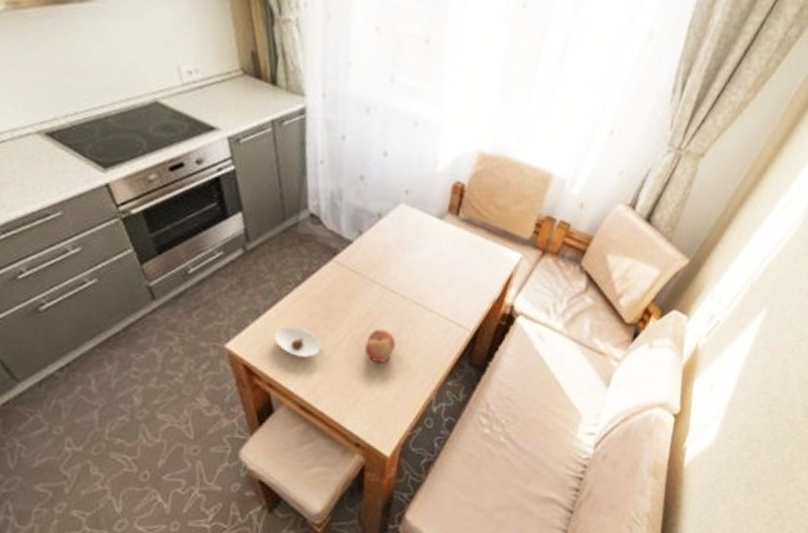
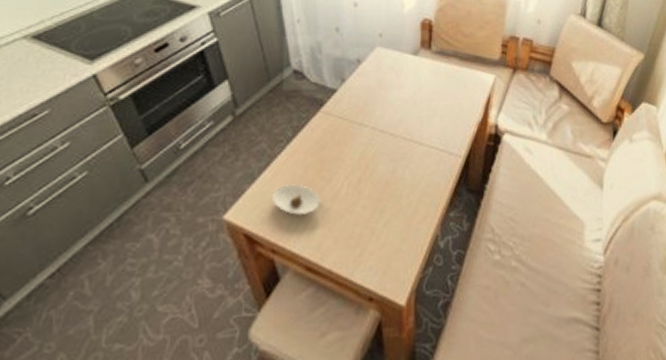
fruit: present [365,328,396,363] -> none [364,170,393,206]

